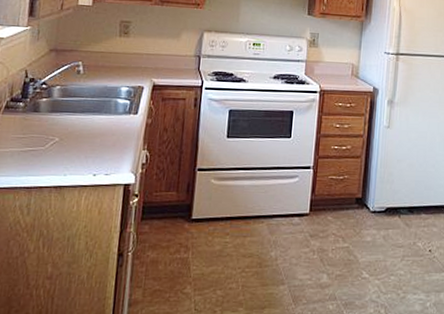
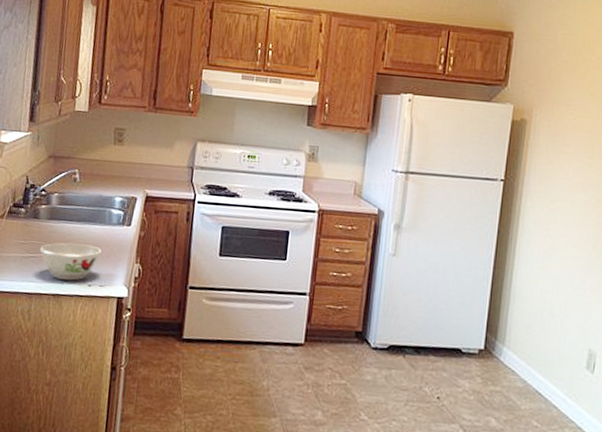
bowl: none [40,134,108,171] -> present [39,242,103,281]

